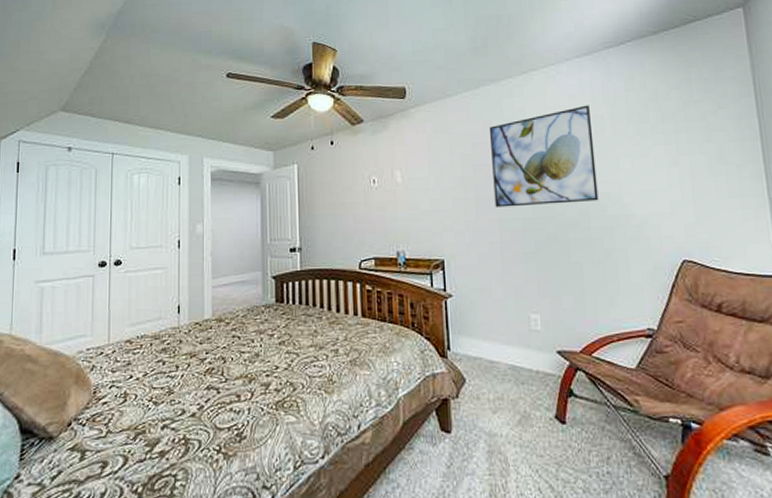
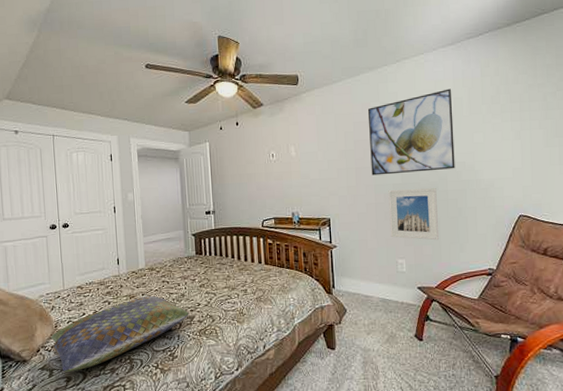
cushion: none [87,355,264,454] -> present [51,296,189,372]
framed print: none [516,224,582,291] -> present [388,188,439,240]

